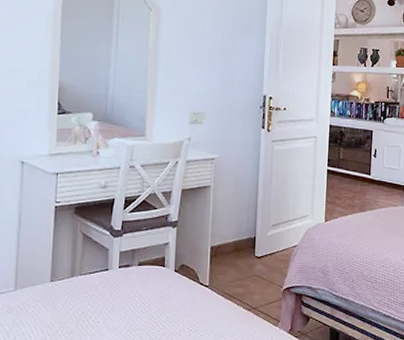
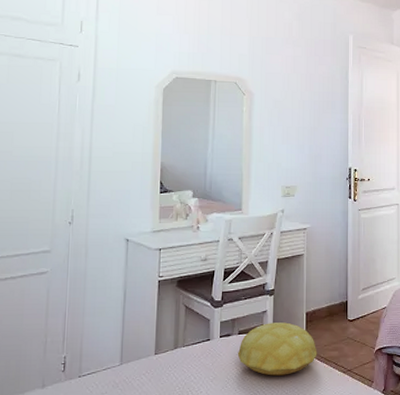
cushion: none [136,255,222,310] -> present [237,322,318,376]

